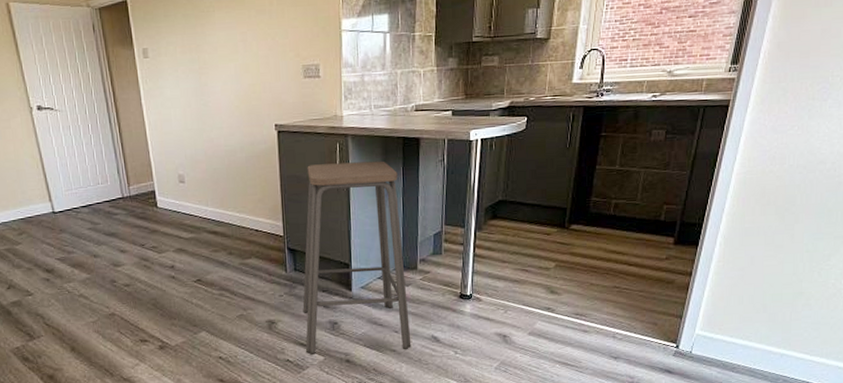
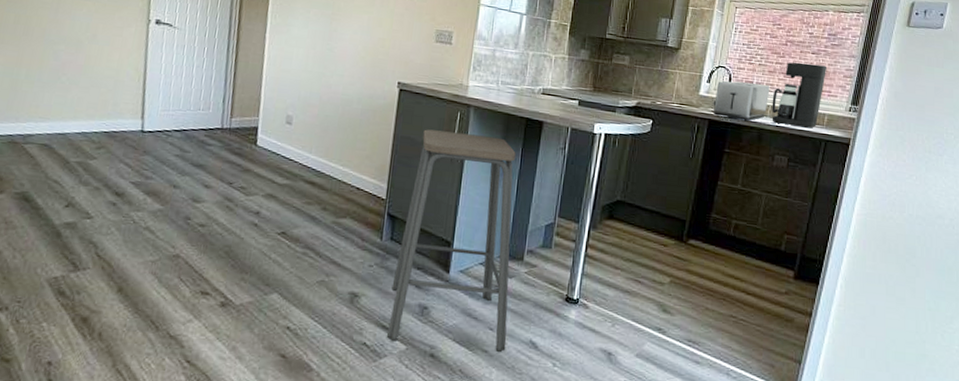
toaster: none [587,60,645,101] -> present [713,81,770,121]
coffee maker: none [648,28,706,98] -> present [772,62,828,128]

